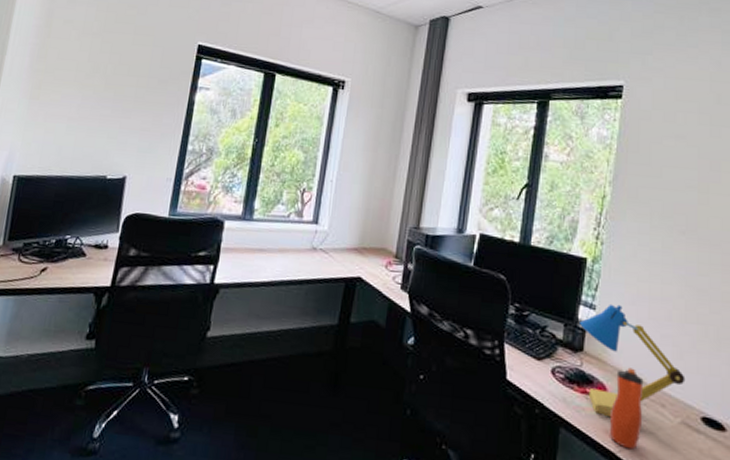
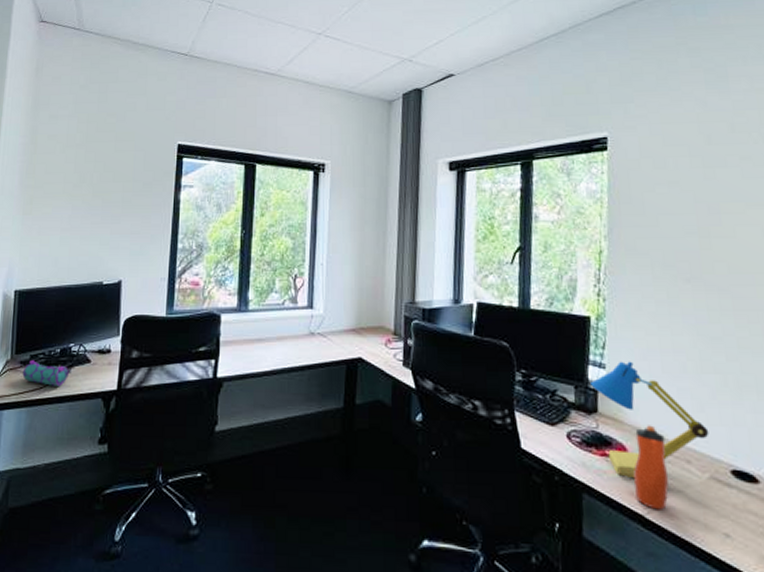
pencil case: none [13,248,65,277] -> present [22,360,71,386]

